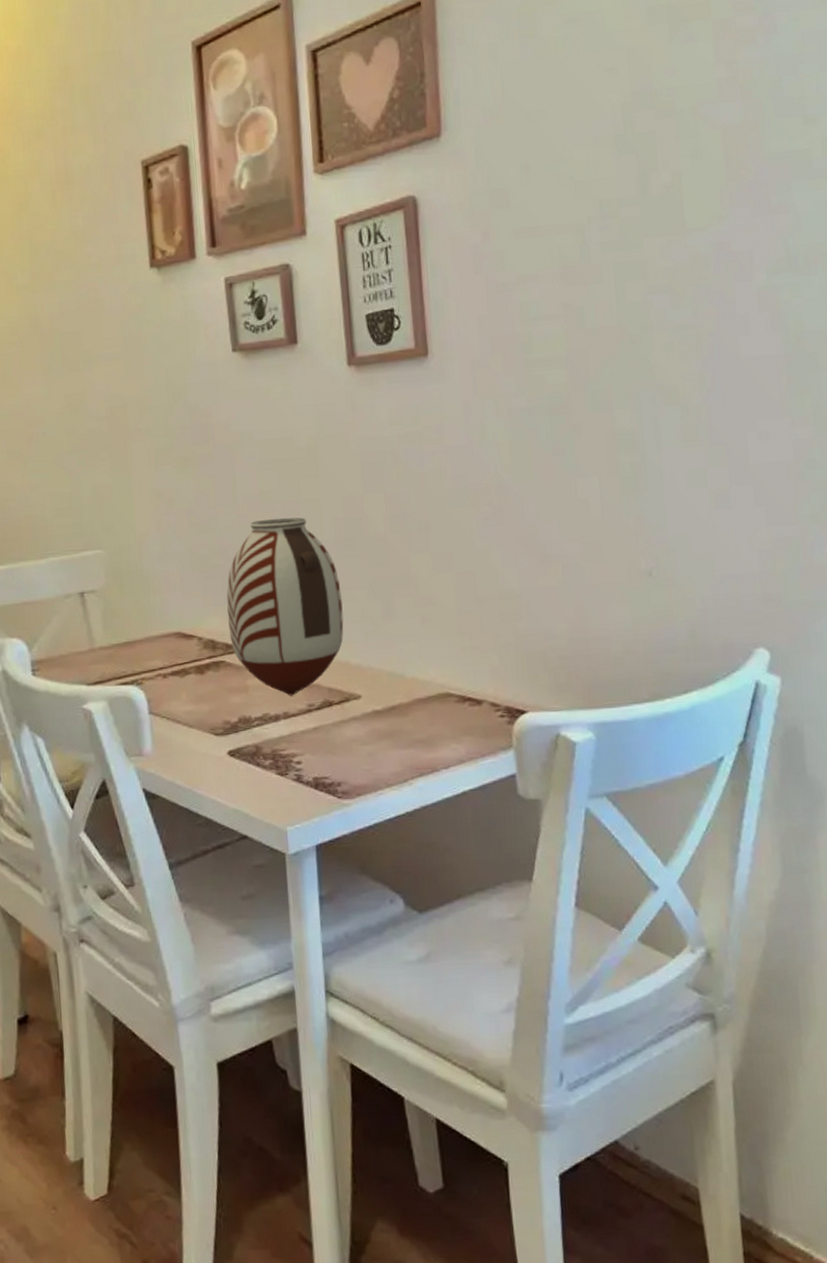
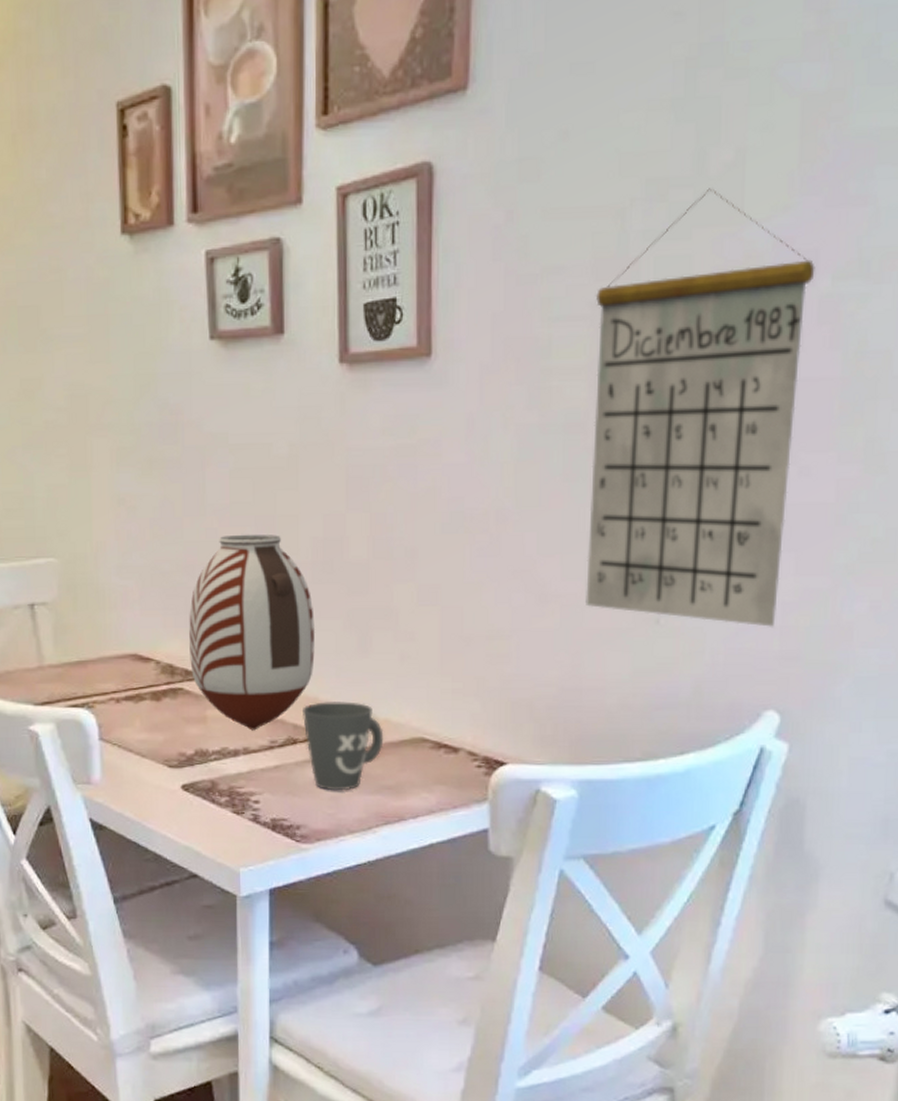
mug: none [336,664,413,747] -> present [303,701,384,791]
calendar: none [565,205,755,574] -> present [586,188,815,628]

